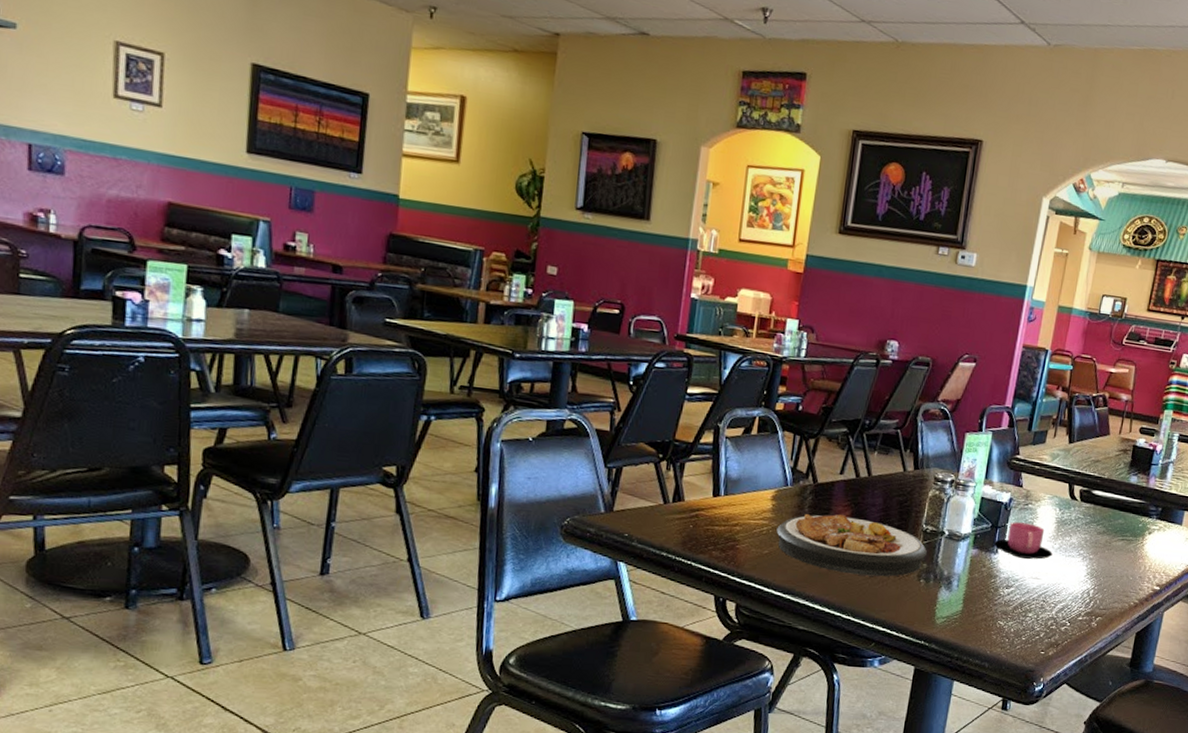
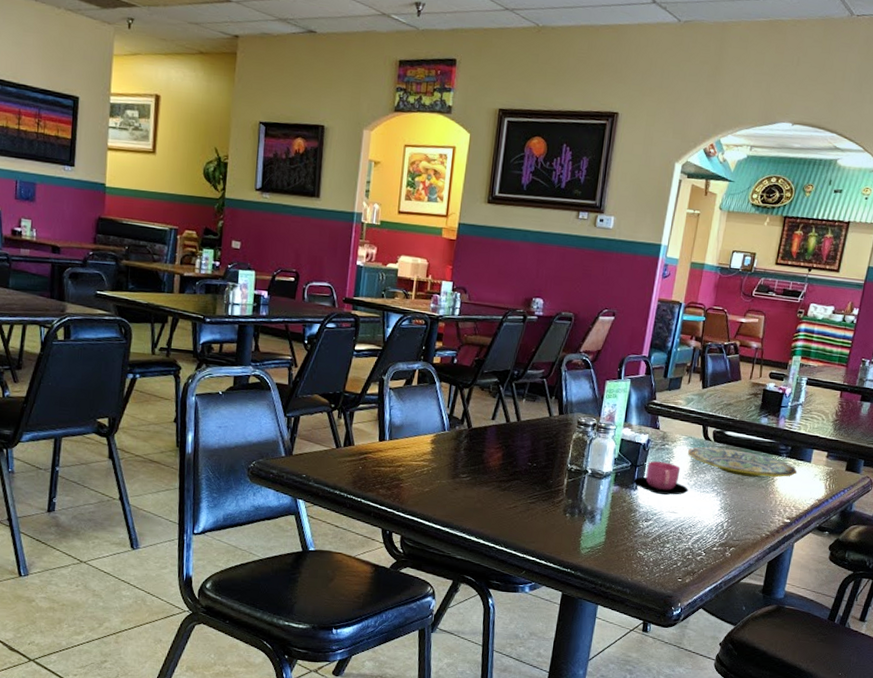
plate: present [776,513,927,577] -> none [436,455,572,512]
plate: none [1053,507,1168,541] -> present [688,447,797,477]

